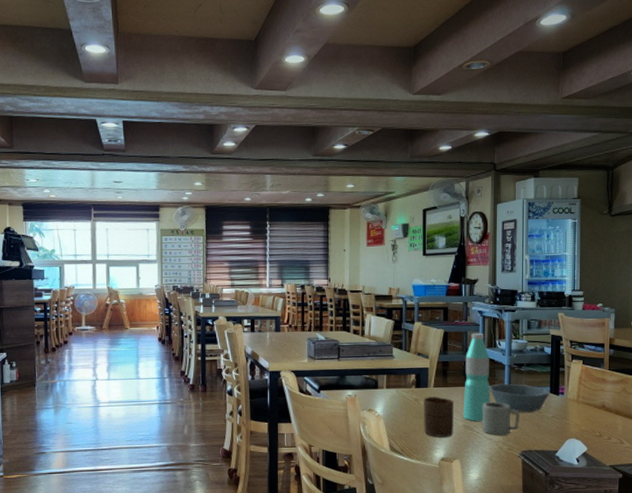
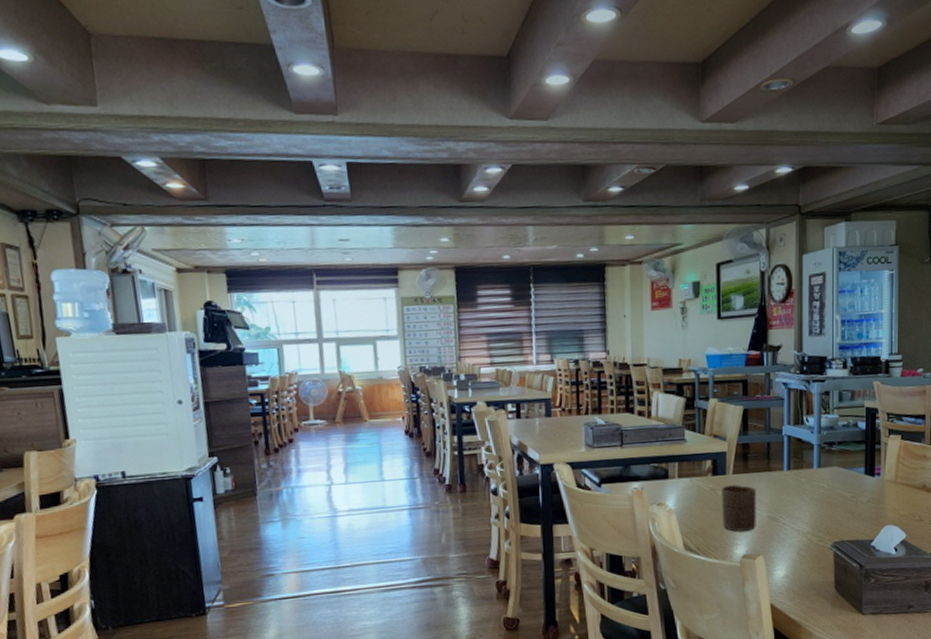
water bottle: present [463,333,490,422] -> none [766,408,797,512]
cup: present [482,401,519,436] -> none [788,487,831,526]
bowl: present [489,383,550,413] -> none [796,465,865,498]

